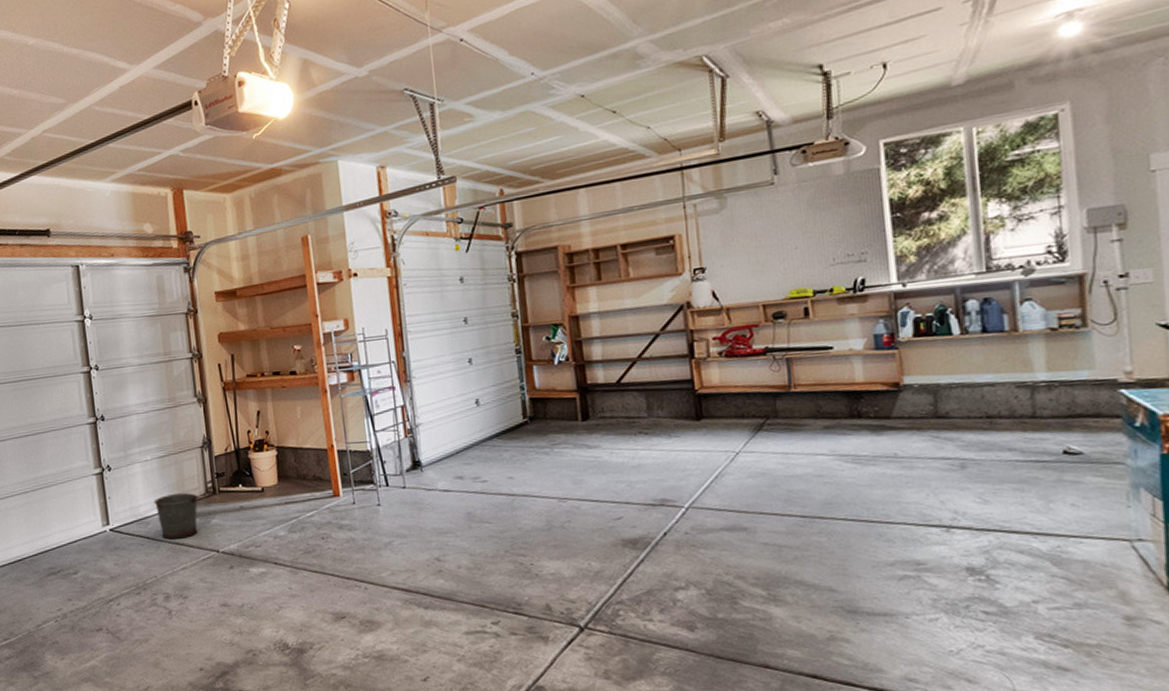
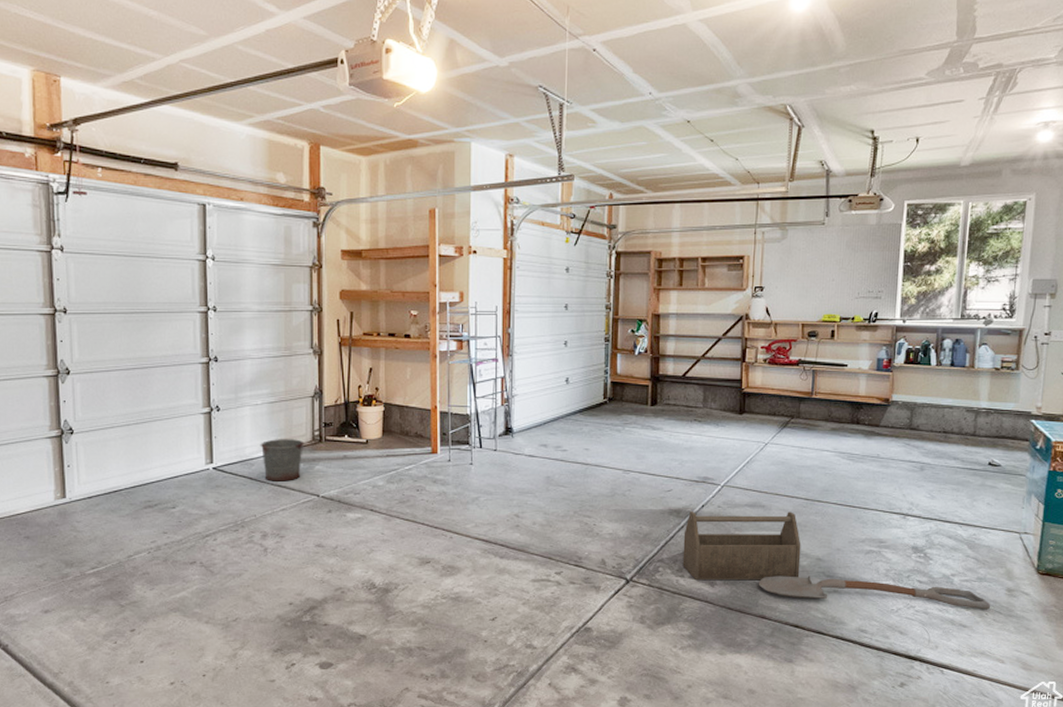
tool box: none [645,533,809,625] -> present [682,511,801,581]
shovel: none [753,612,1103,647] -> present [758,575,991,610]

